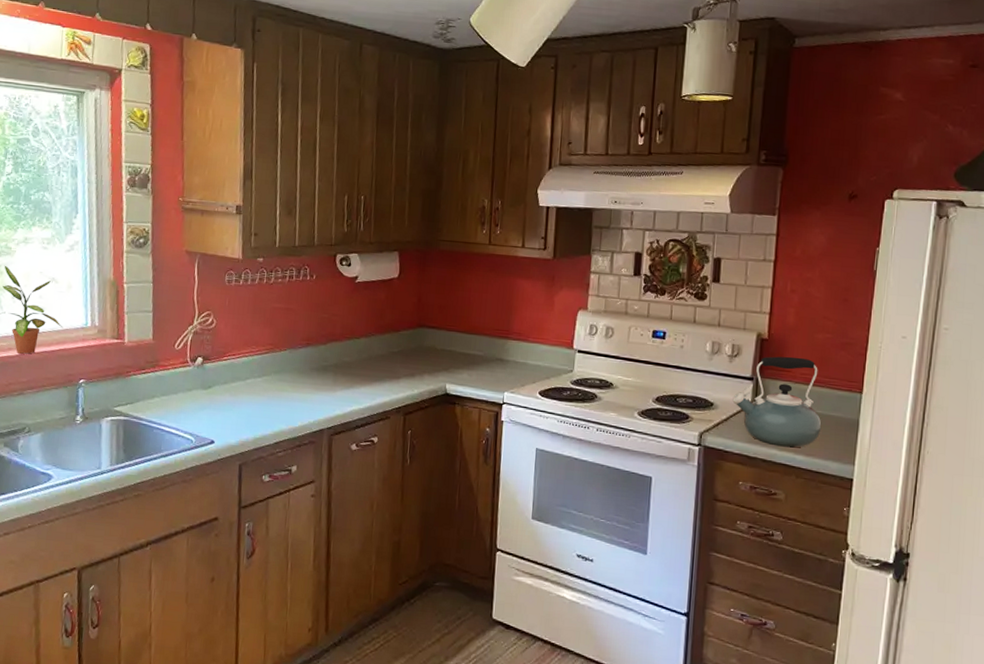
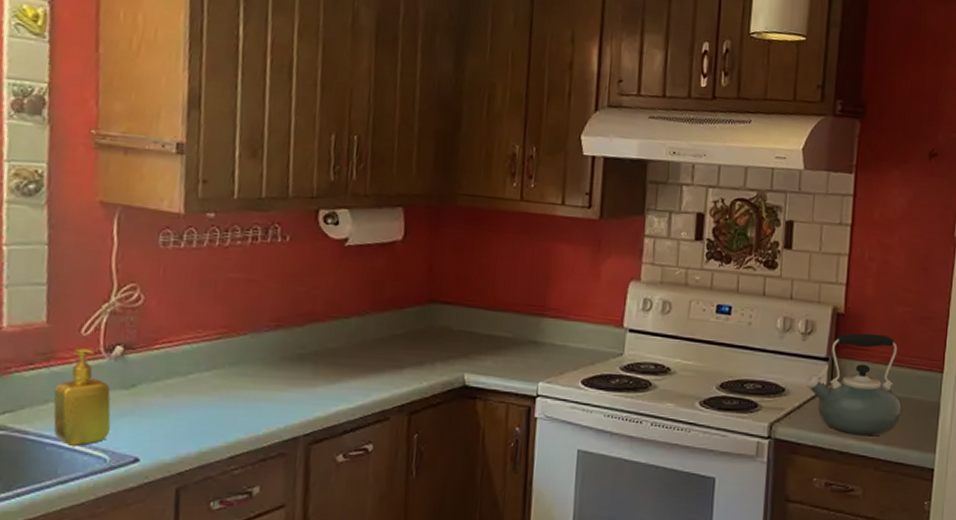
soap dispenser: none [157,357,195,430] -> present [53,347,111,446]

